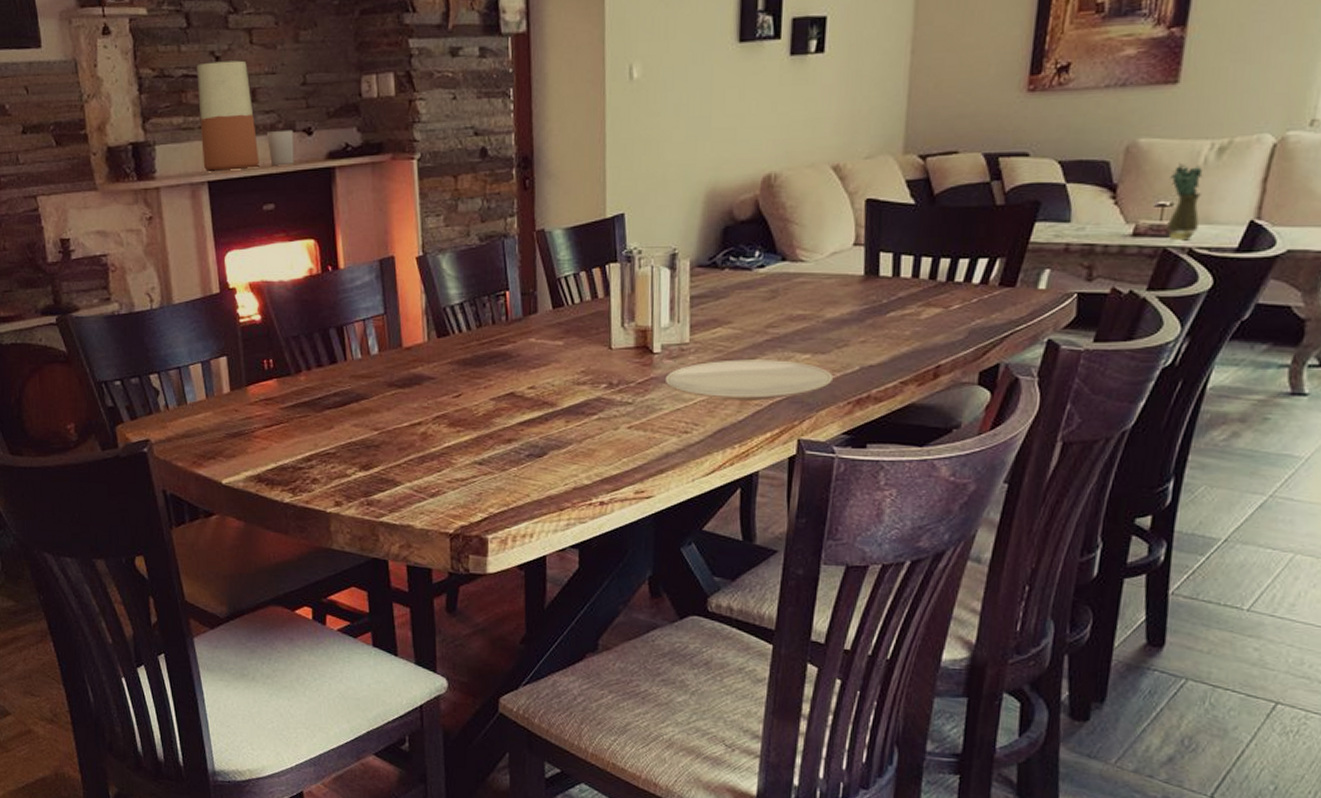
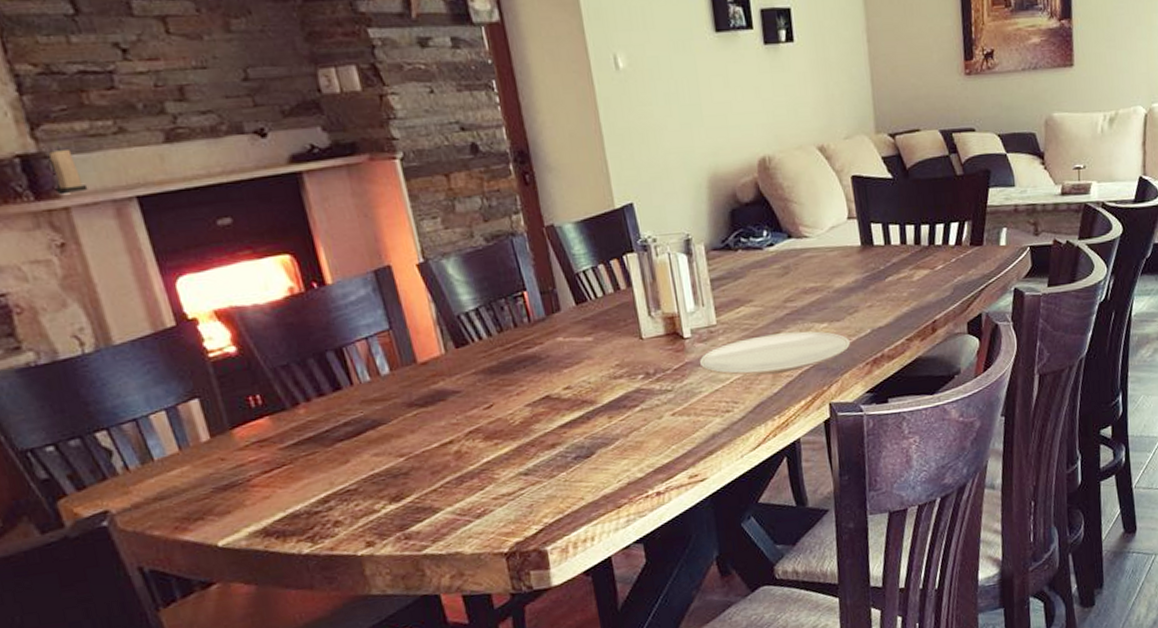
candle: none [153,136,175,176] -> present [49,145,88,194]
vase: present [197,60,259,171] -> none [96,53,203,185]
candle holder: present [266,129,294,166] -> none [206,131,249,175]
vase: present [1167,162,1203,241] -> none [1080,132,1106,197]

